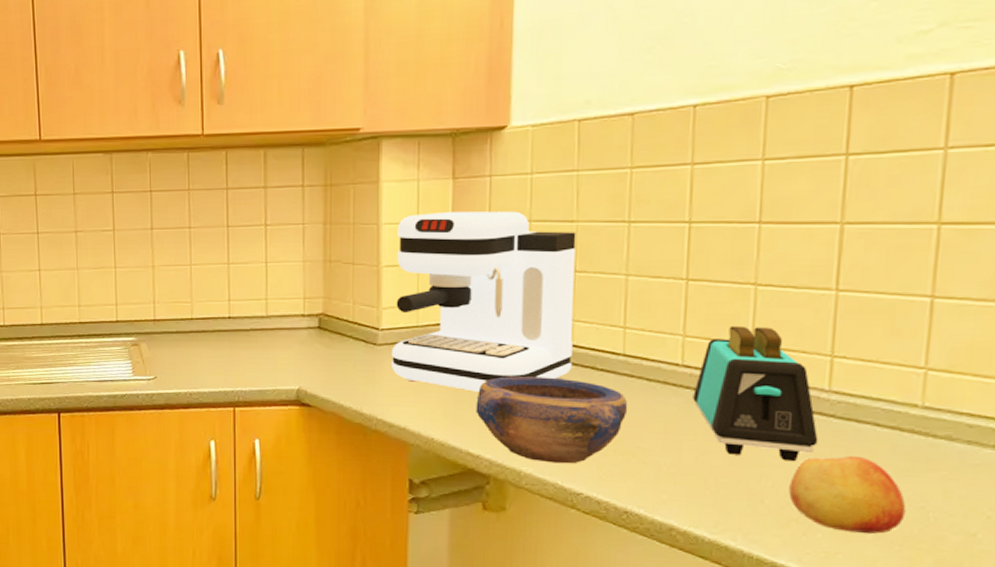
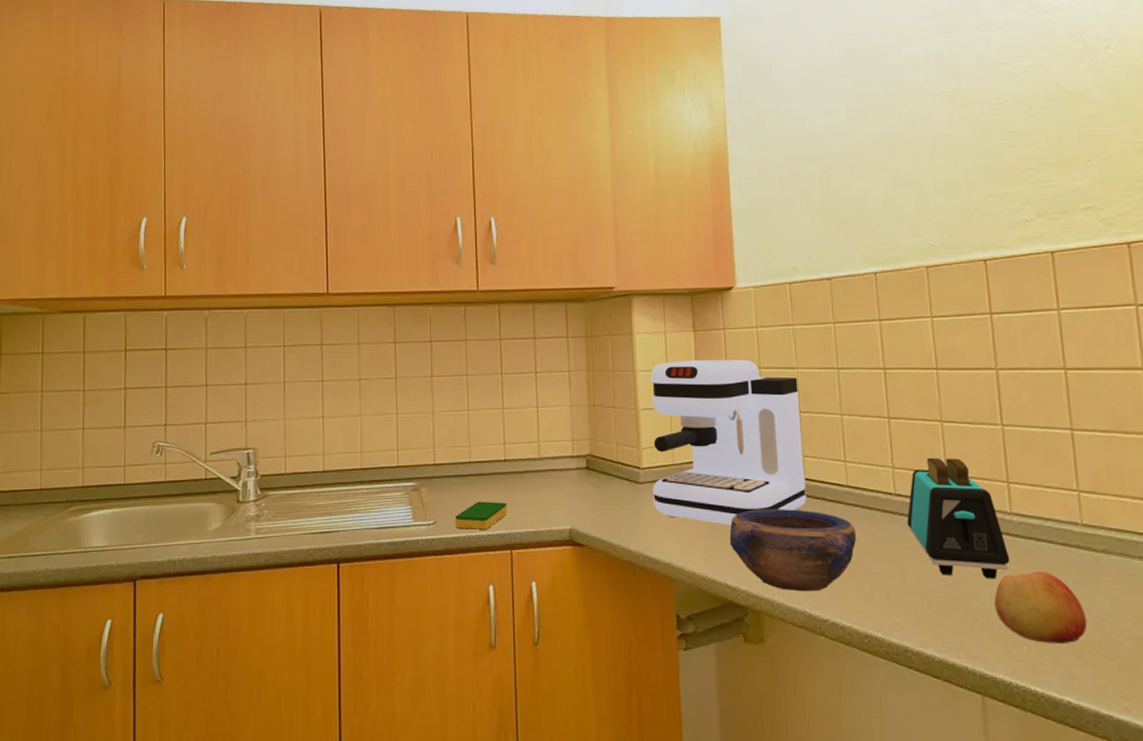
dish sponge: none [176,358,231,386] -> present [455,501,508,530]

